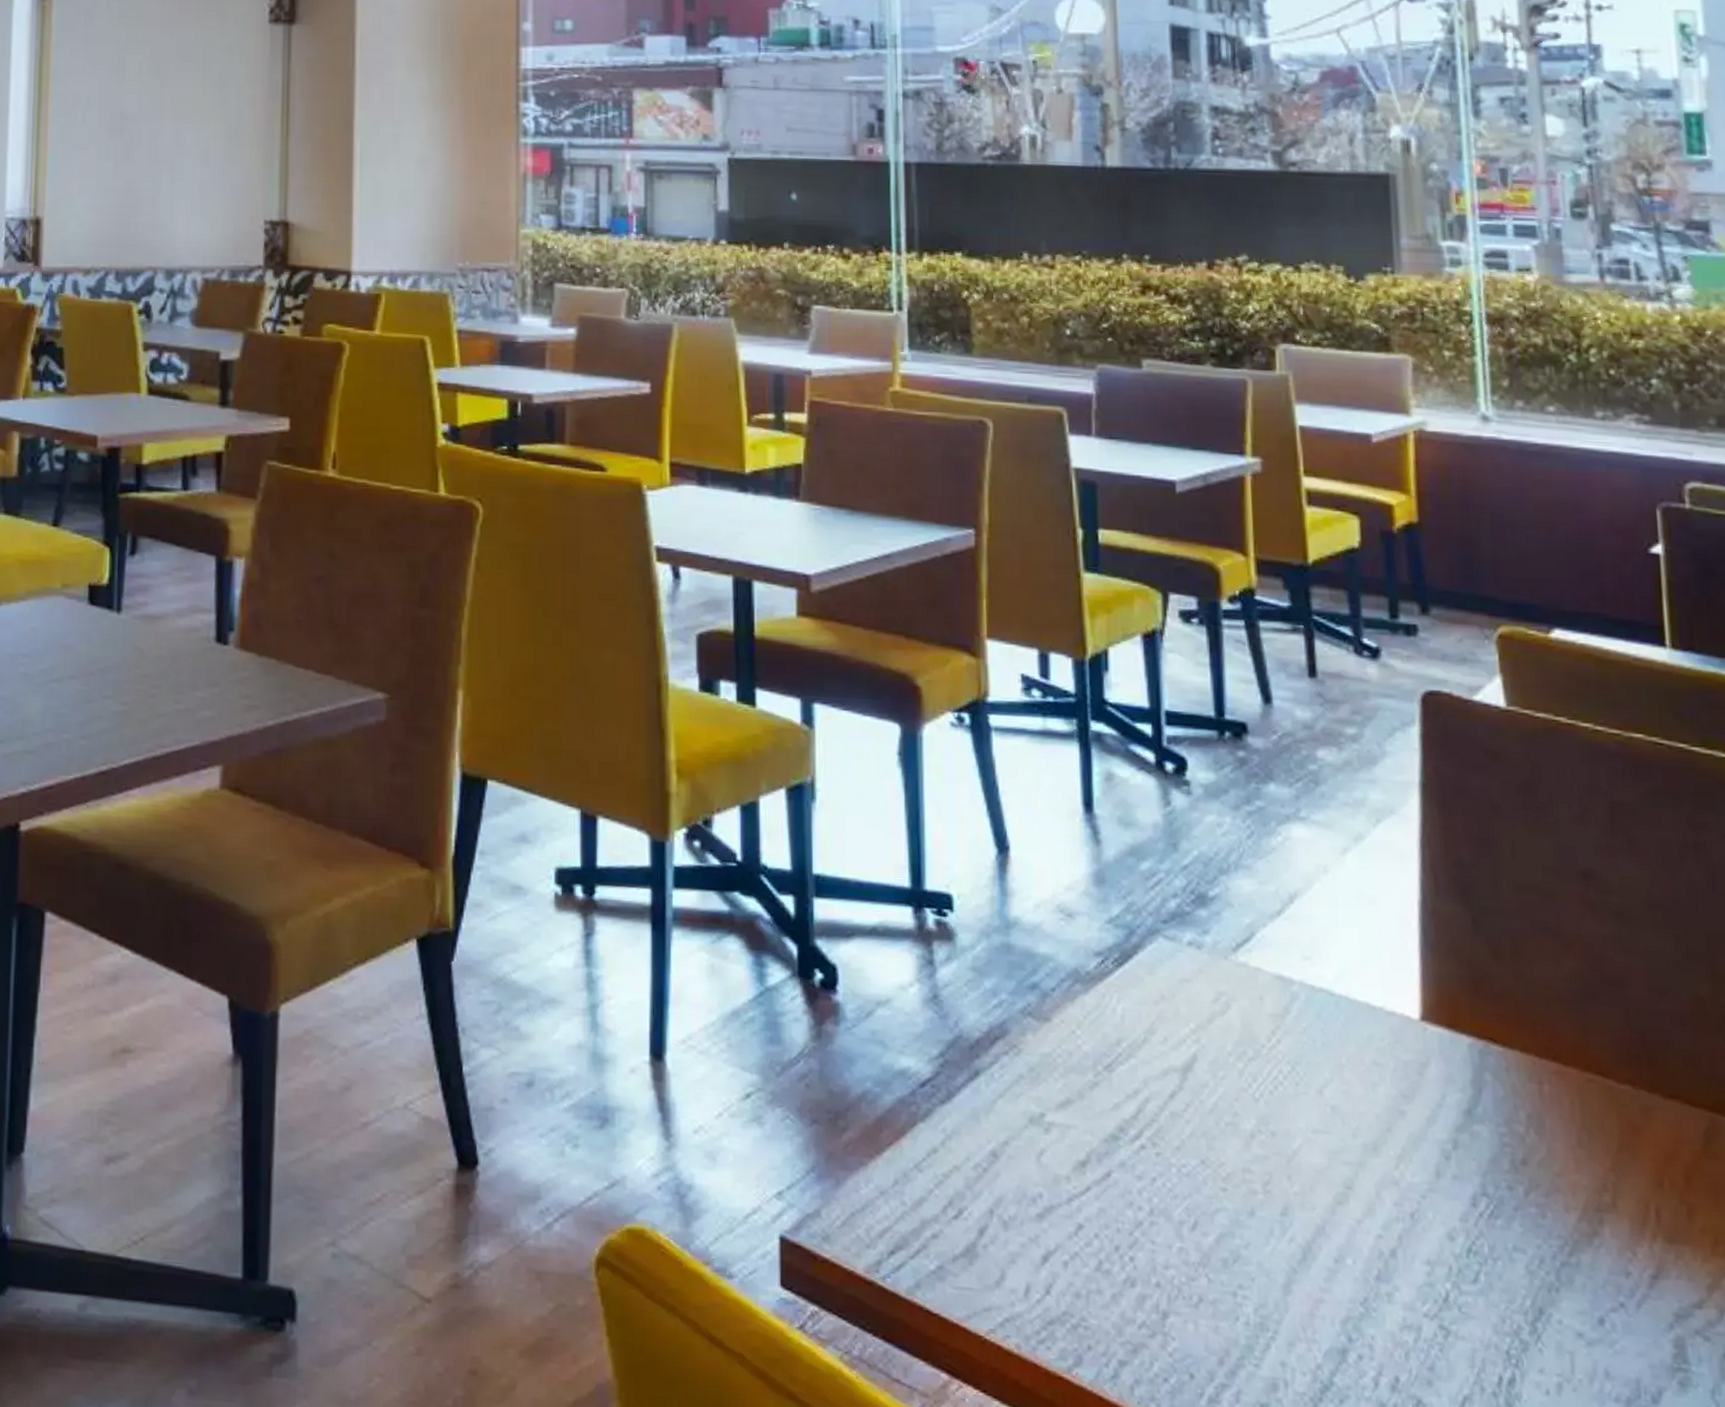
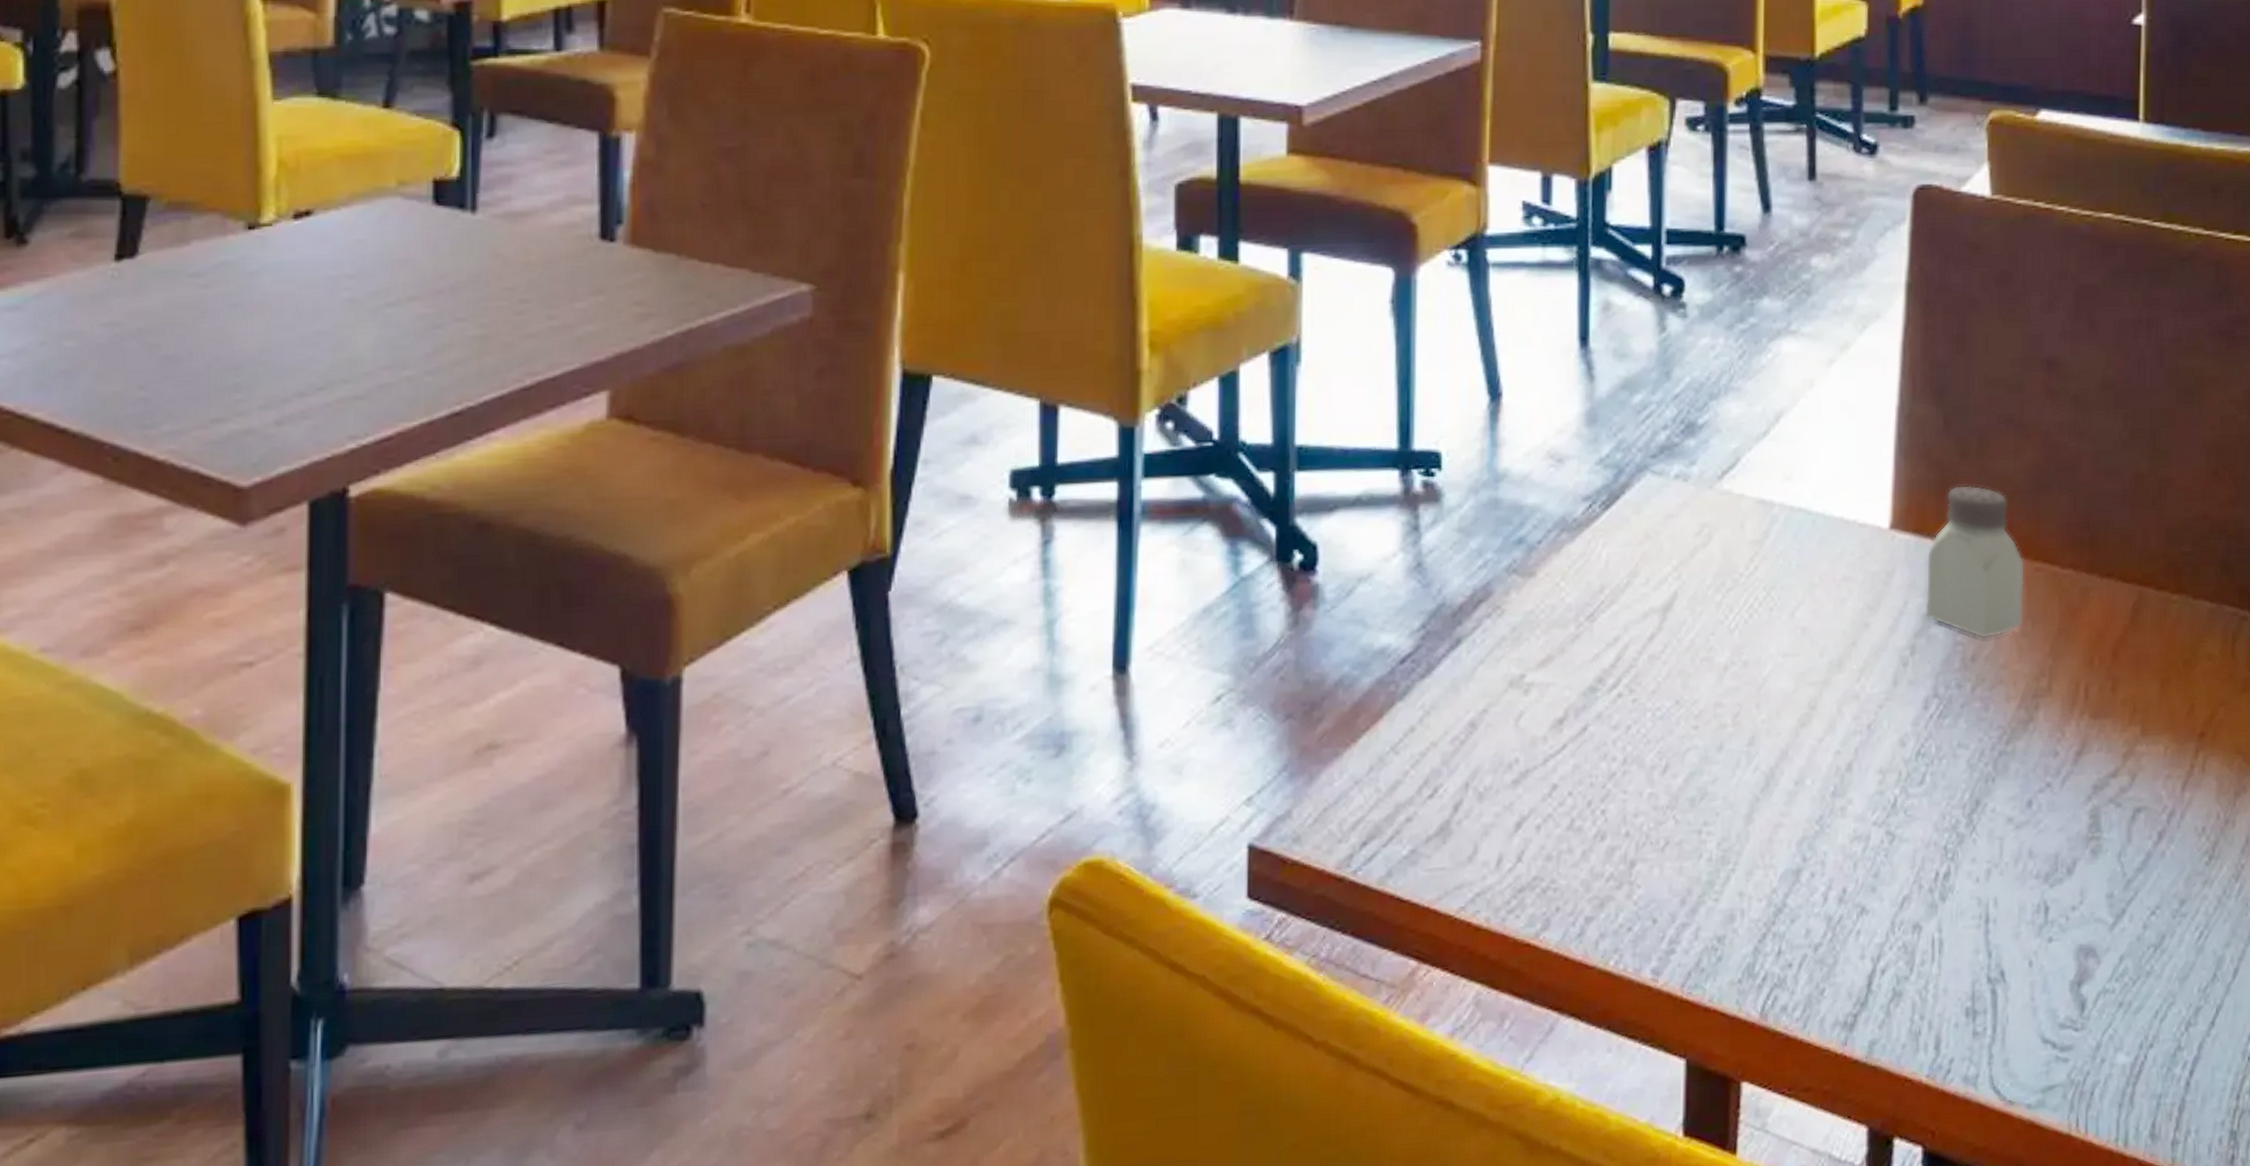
saltshaker: none [1463,985,1578,1144] -> present [1925,484,2025,638]

